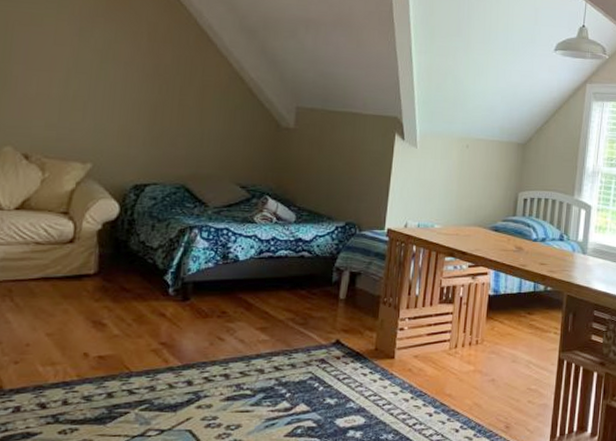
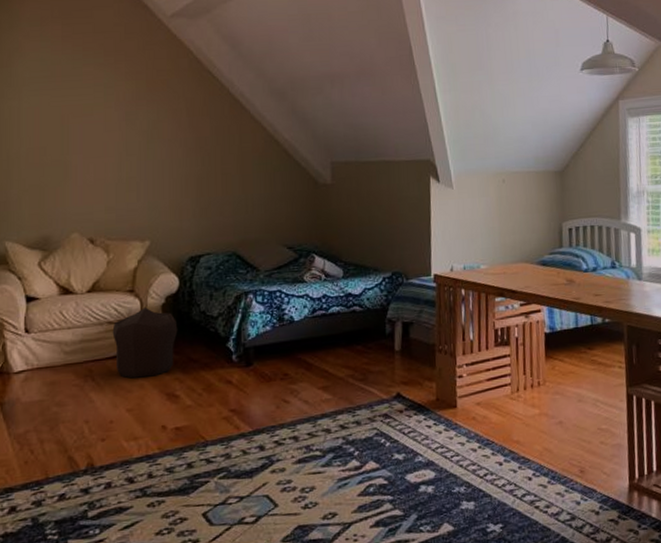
pouf: none [39,230,113,302] -> present [112,307,178,379]

